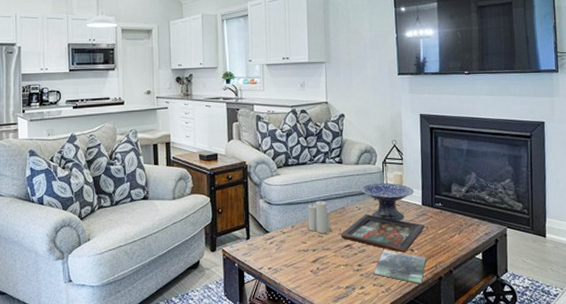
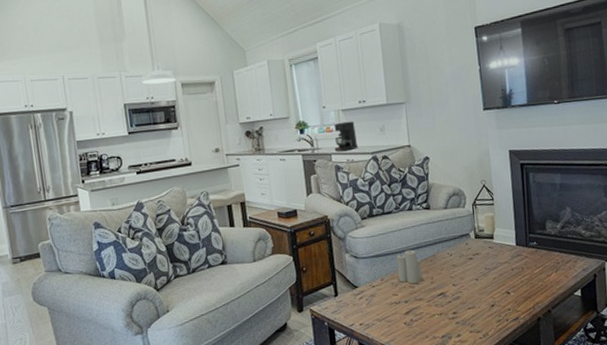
coffee maker: none [256,75,279,103] -> present [334,121,359,152]
decorative tray: present [341,213,425,253] -> none [433,259,520,297]
decorative bowl: present [359,182,415,221] -> none [449,225,508,264]
magazine: present [373,250,426,285] -> none [469,295,524,327]

